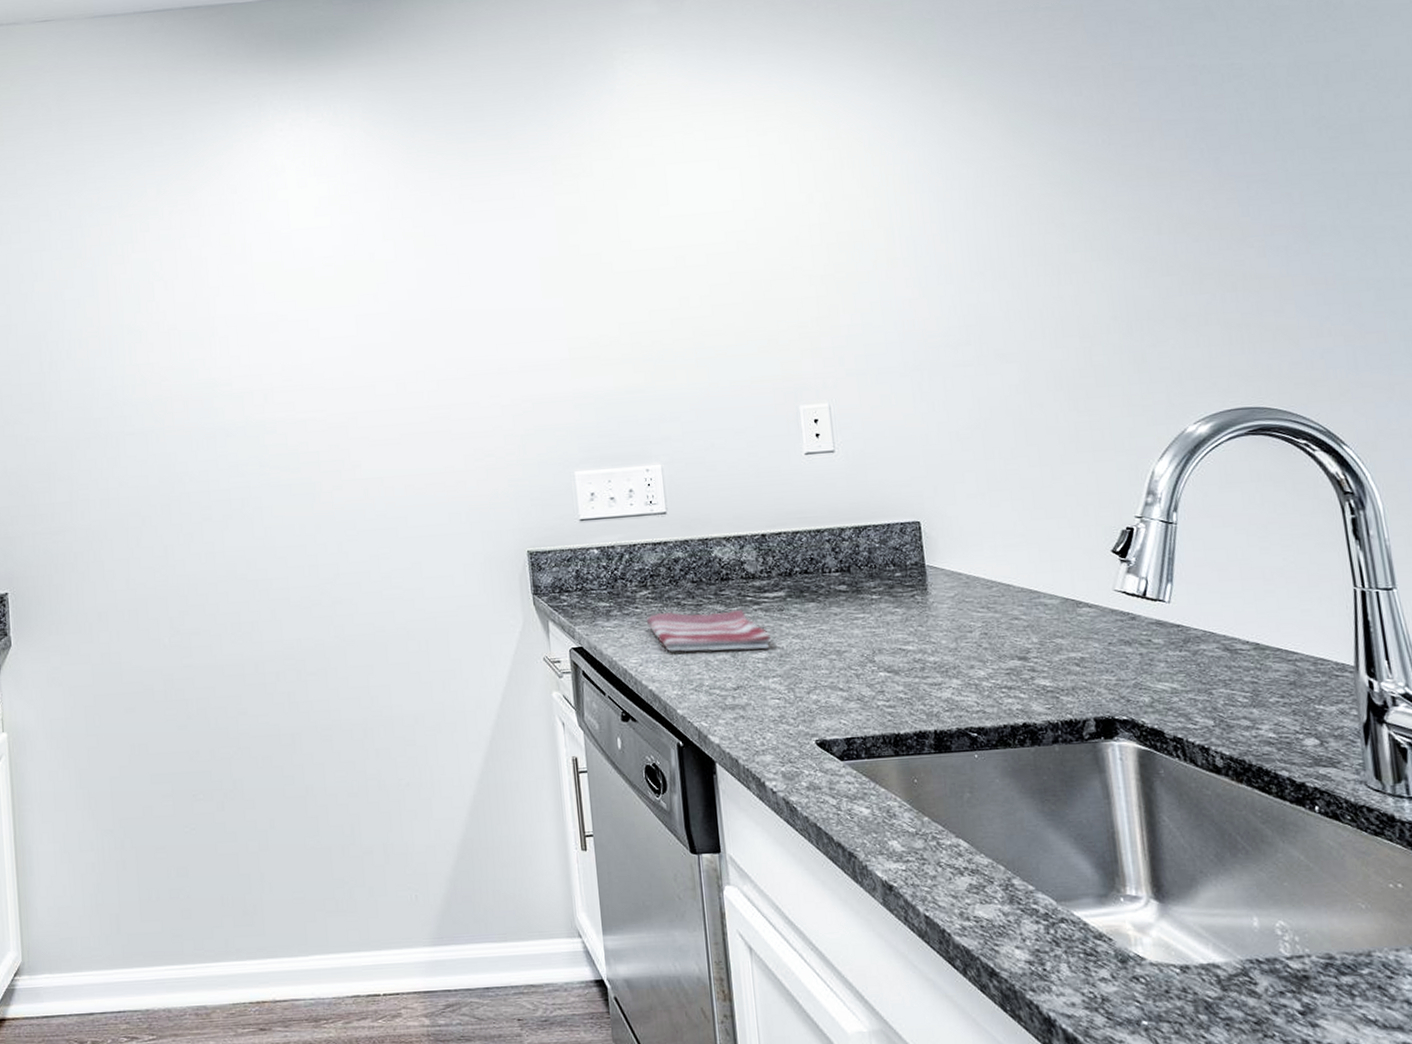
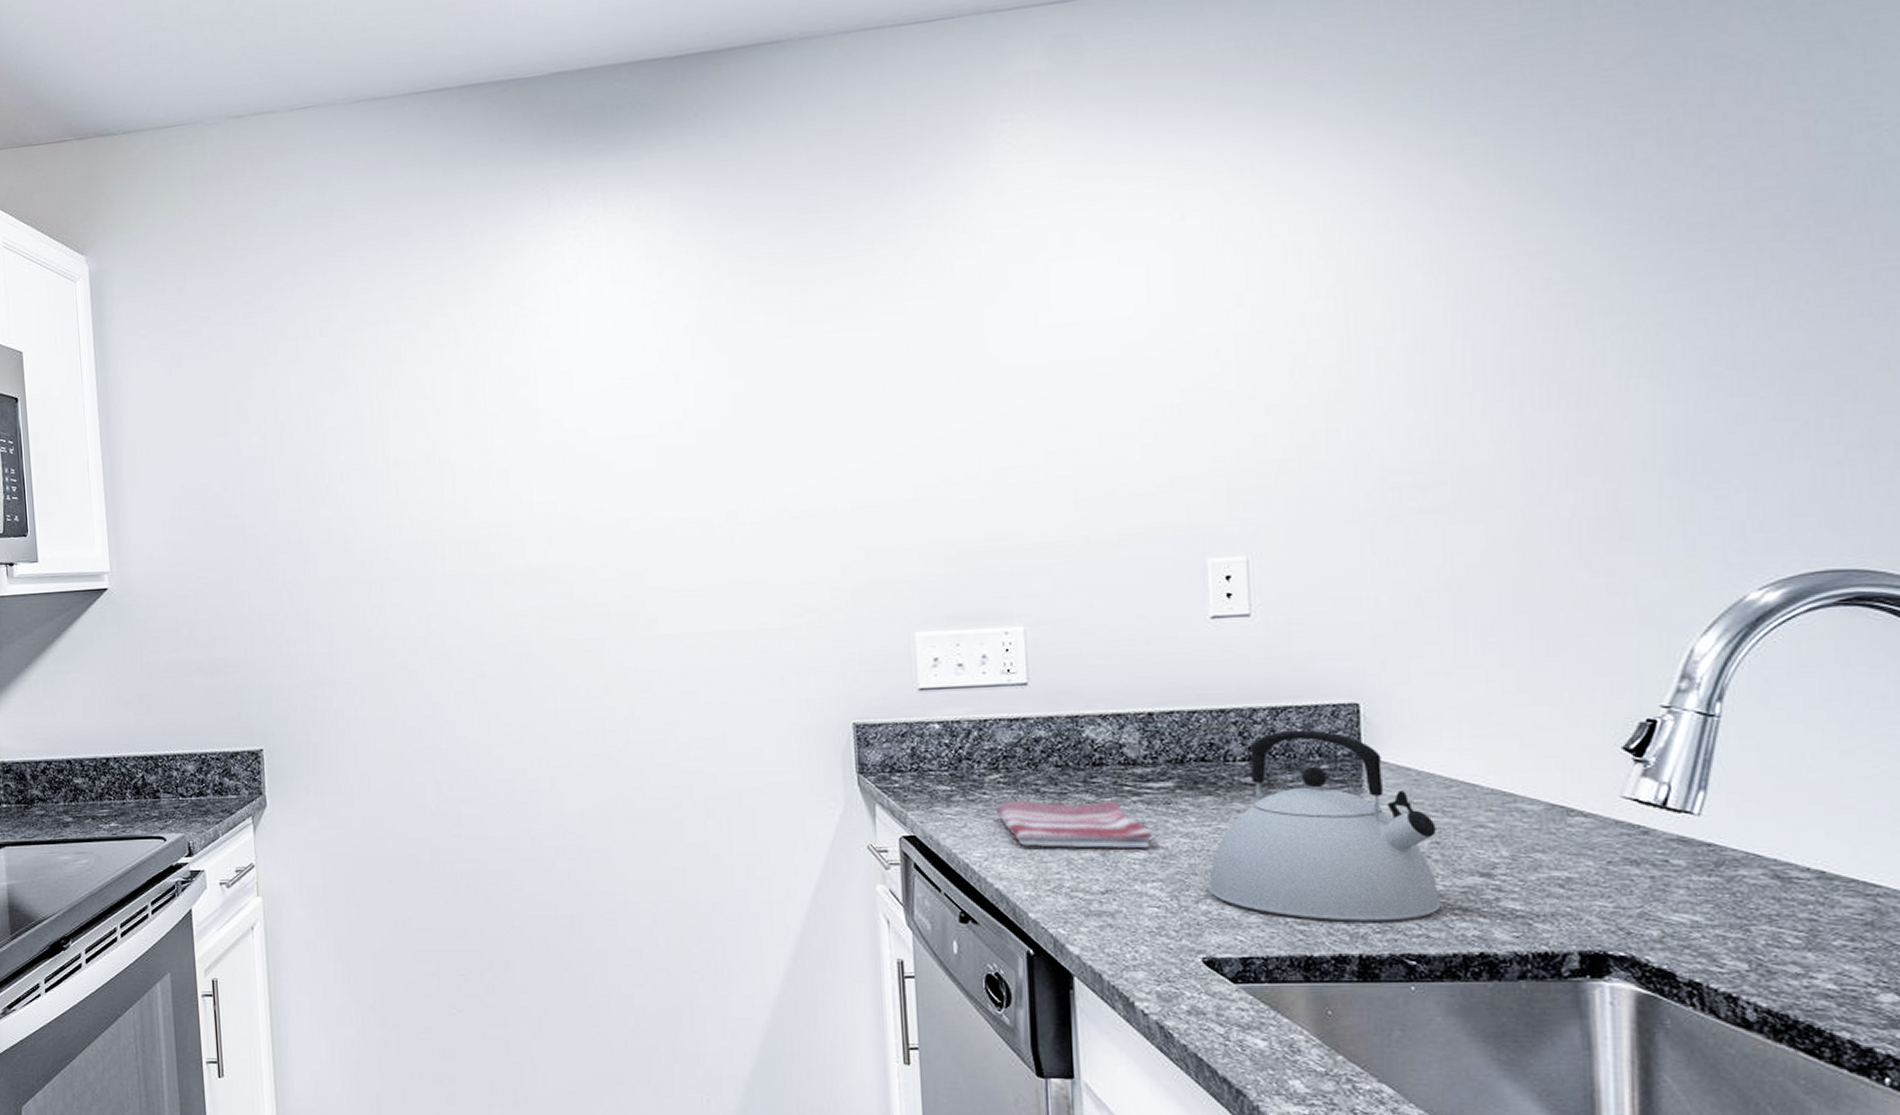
kettle: none [816,544,992,703] -> present [1208,729,1441,922]

